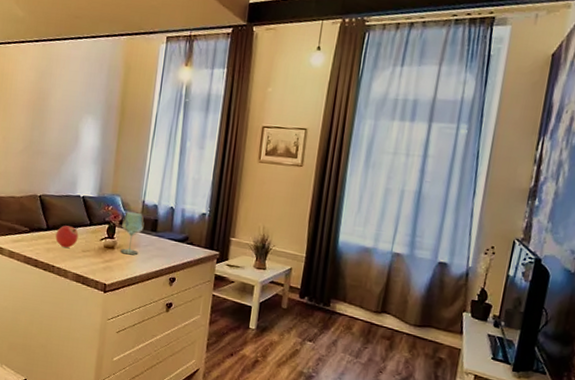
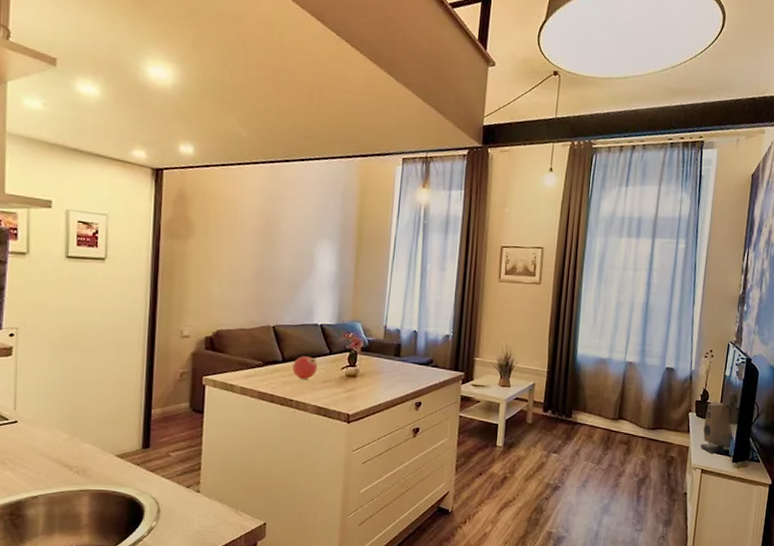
wine glass: present [120,211,144,255] -> none [363,337,387,382]
speaker: none [474,302,514,363] -> present [700,400,732,455]

